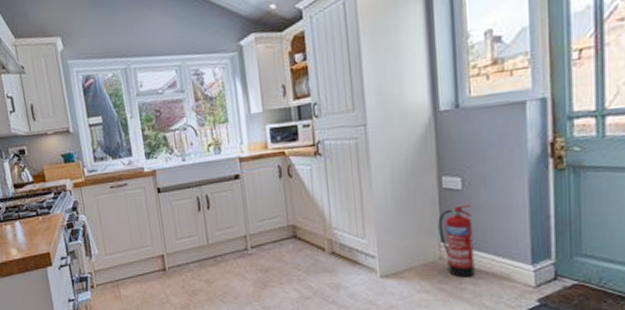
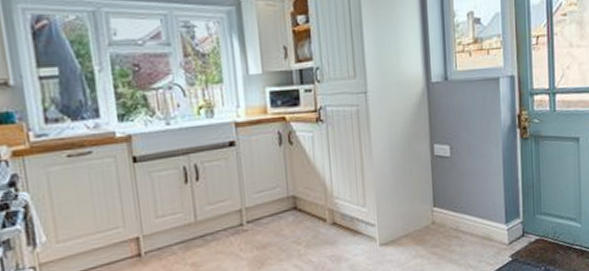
fire extinguisher: present [438,204,475,278] -> none [431,170,462,240]

